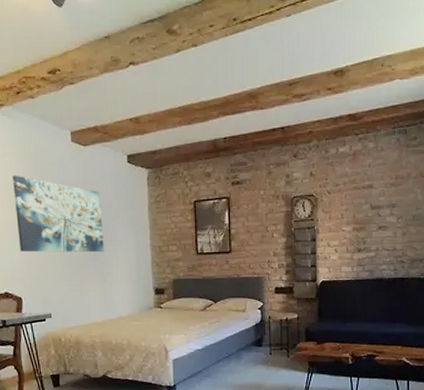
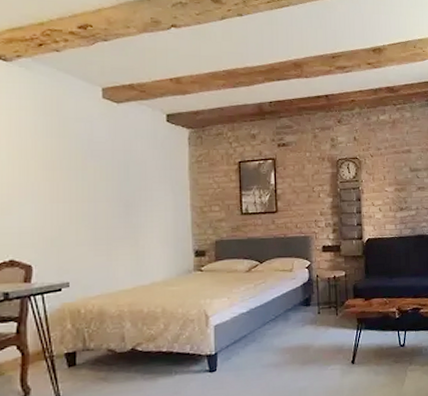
wall art: present [13,175,104,253] -> none [28,130,137,215]

